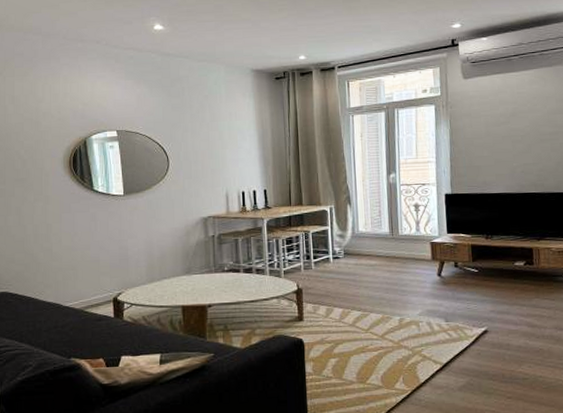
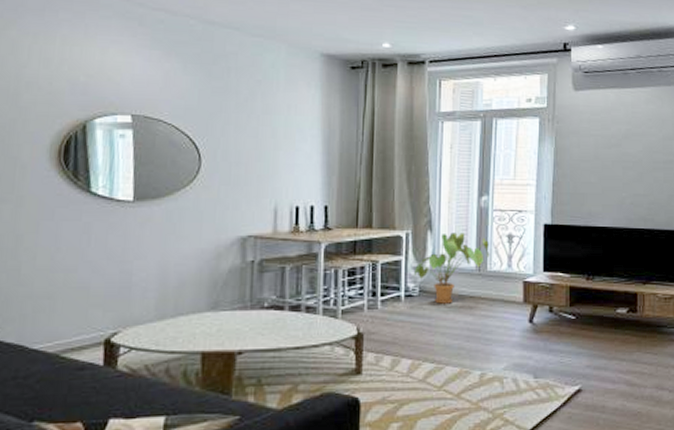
house plant: none [339,205,401,263] -> present [415,232,490,304]

